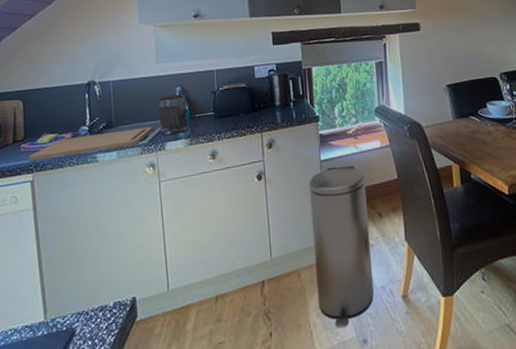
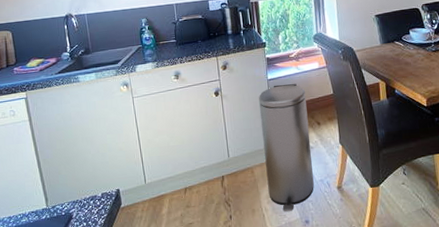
cutting board: present [28,127,153,163] -> none [20,52,125,83]
jar: present [158,93,188,136] -> none [127,24,154,60]

